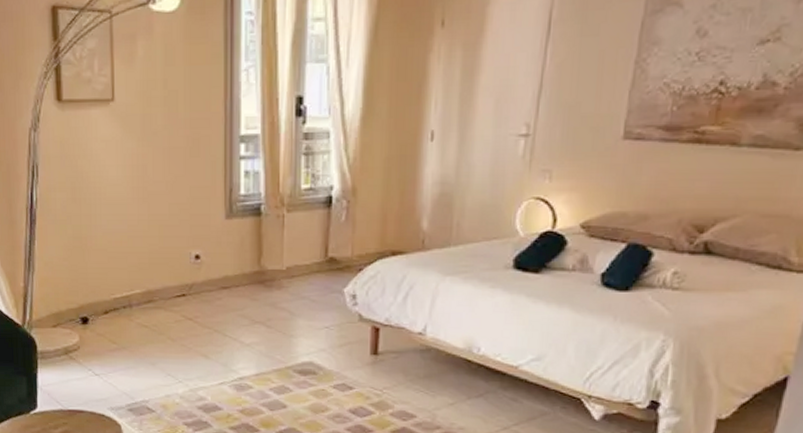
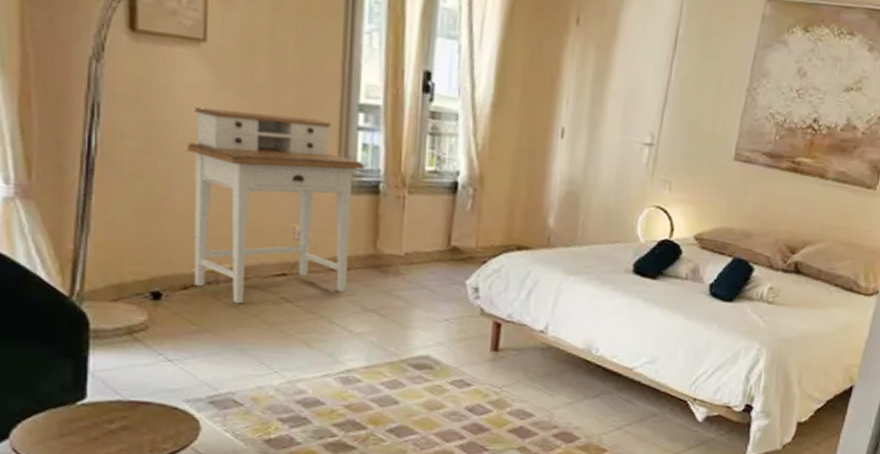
desk: none [101,155,247,324] -> present [185,107,365,304]

